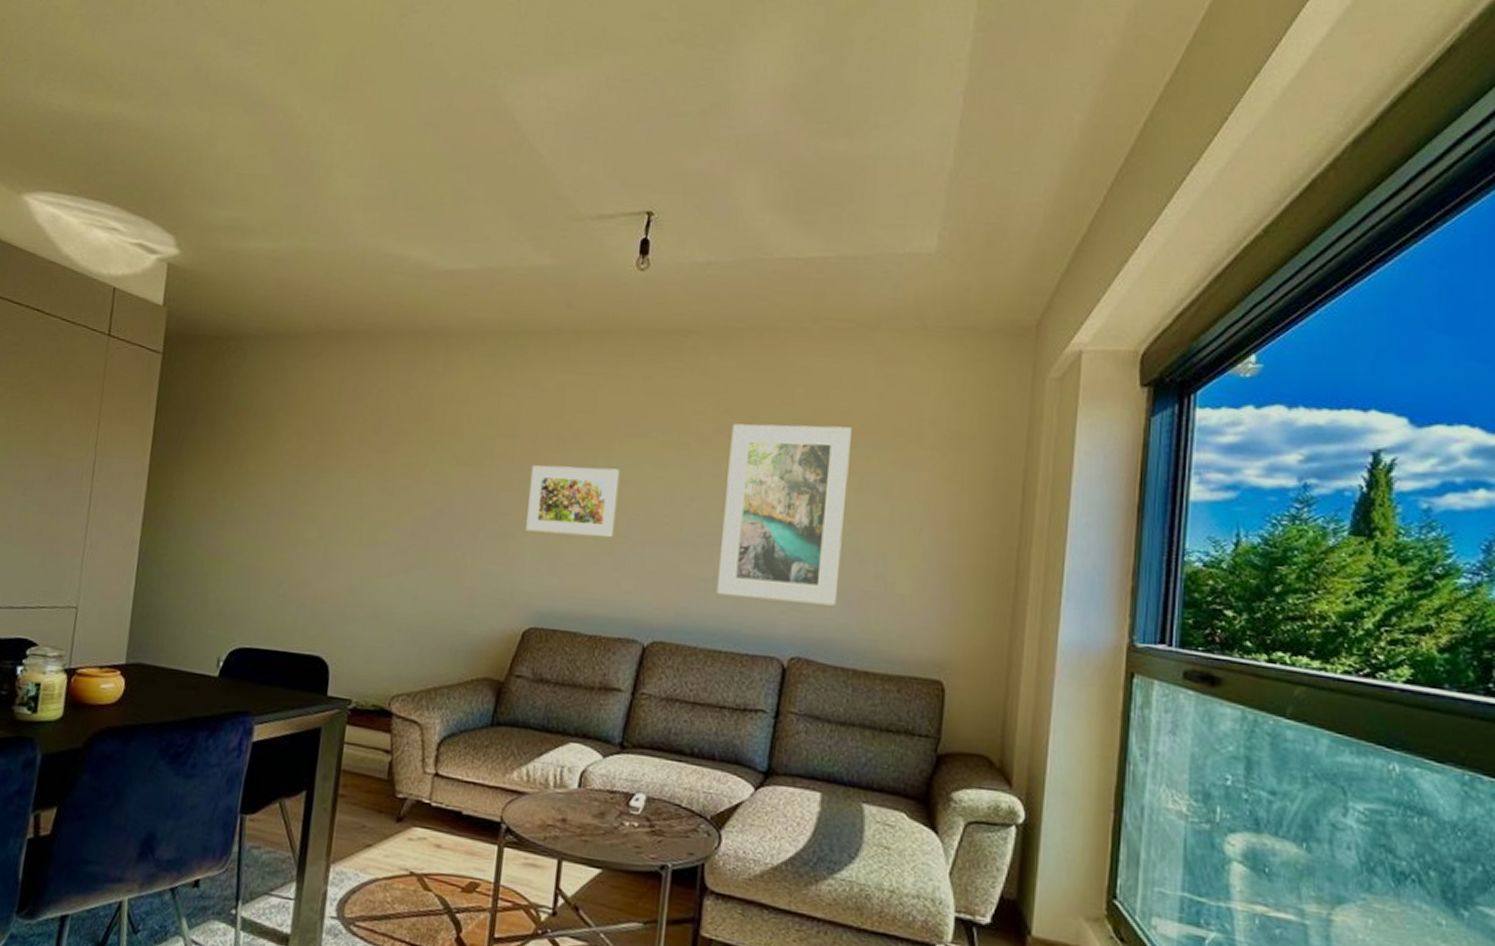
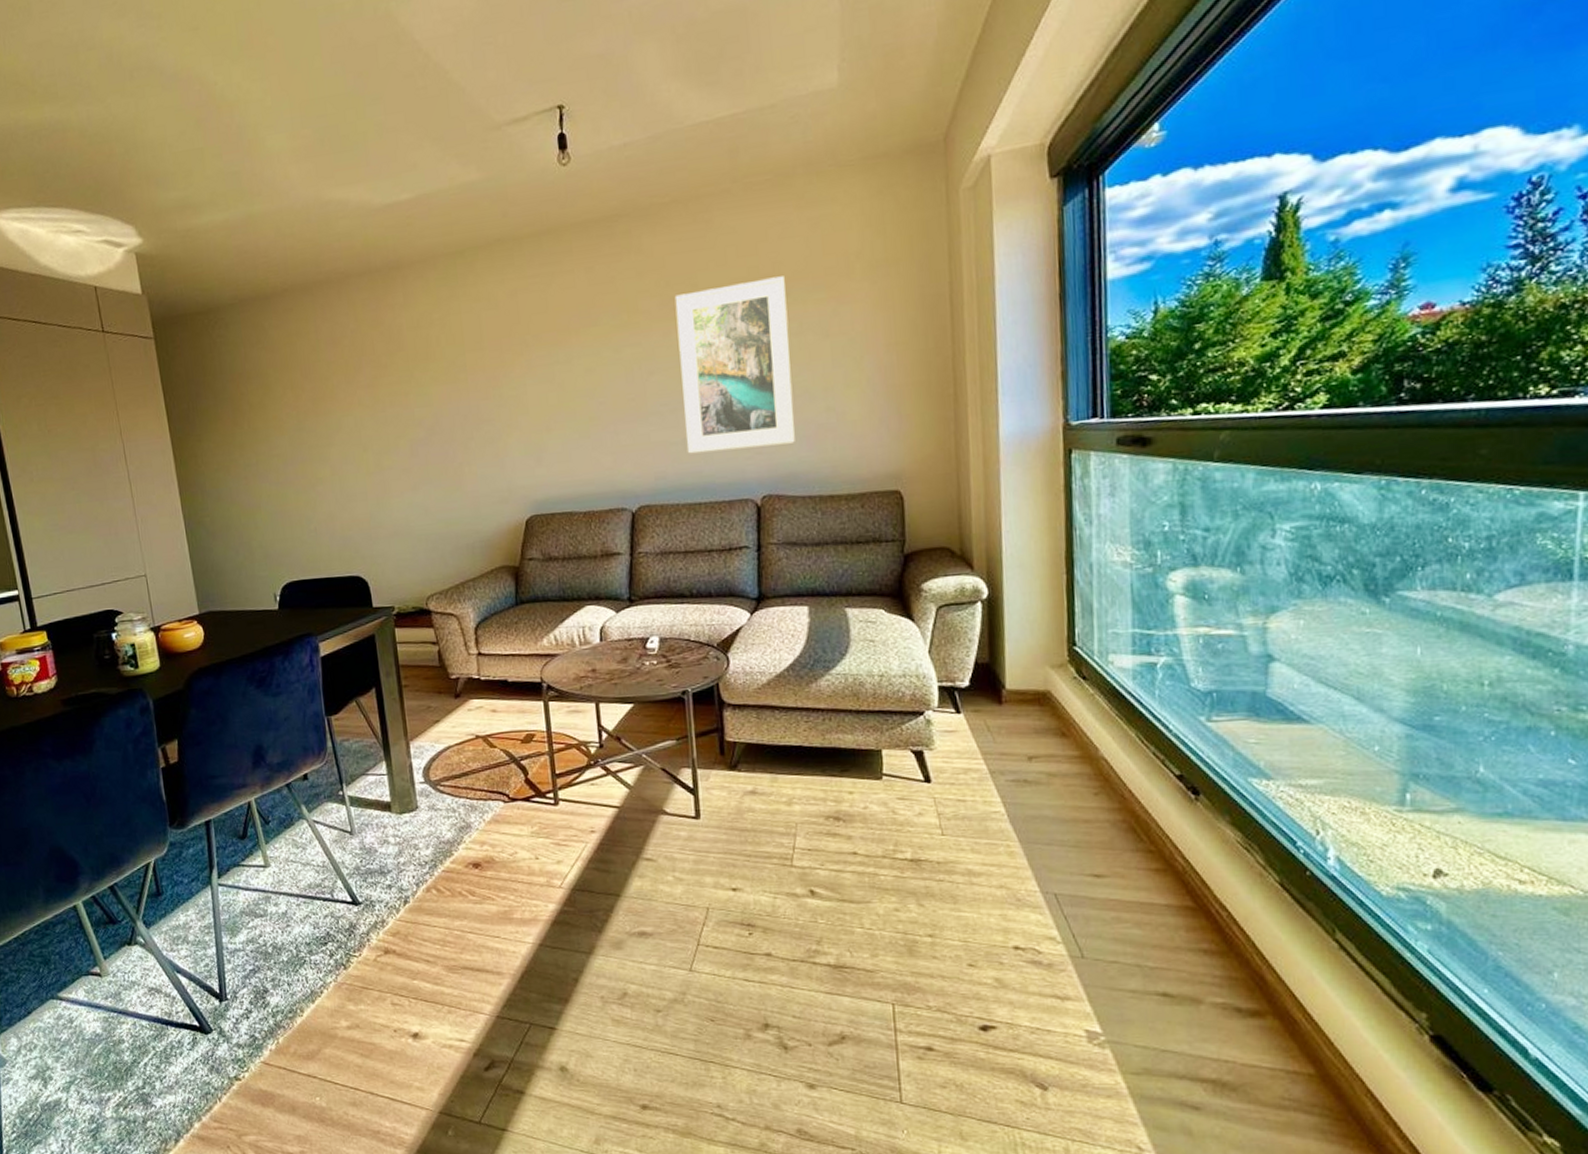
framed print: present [525,465,620,538] -> none [502,359,587,432]

